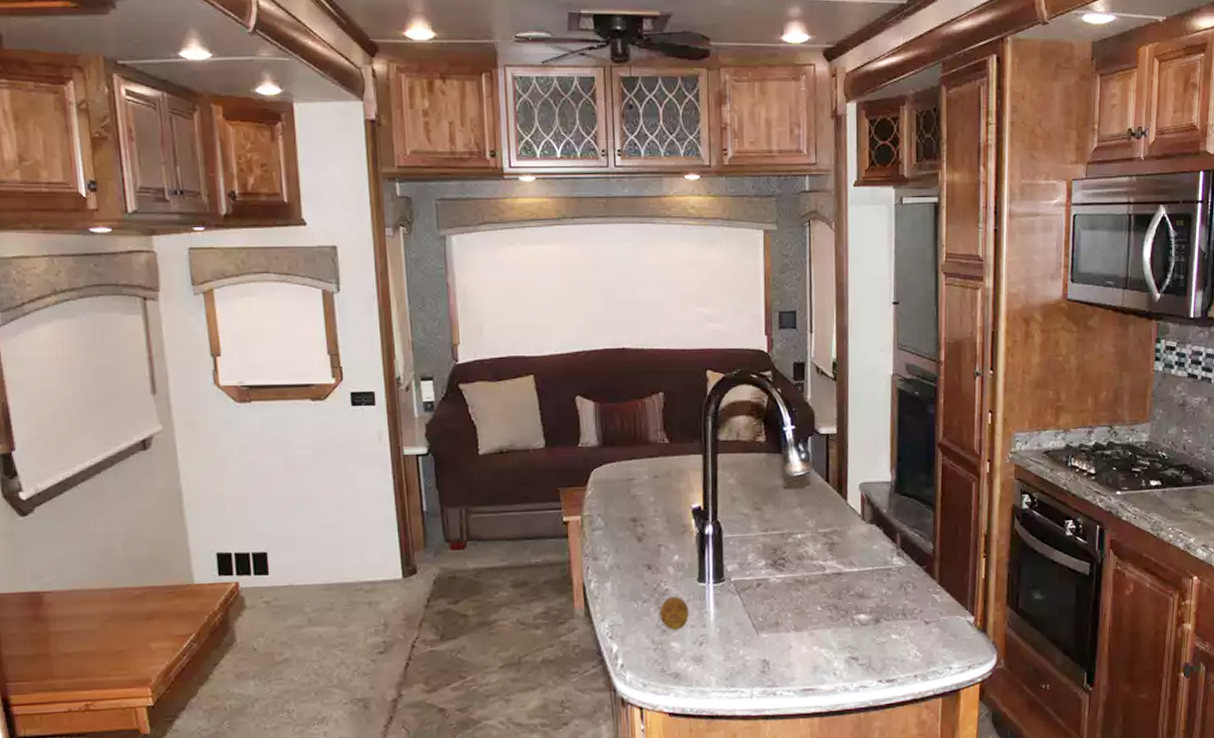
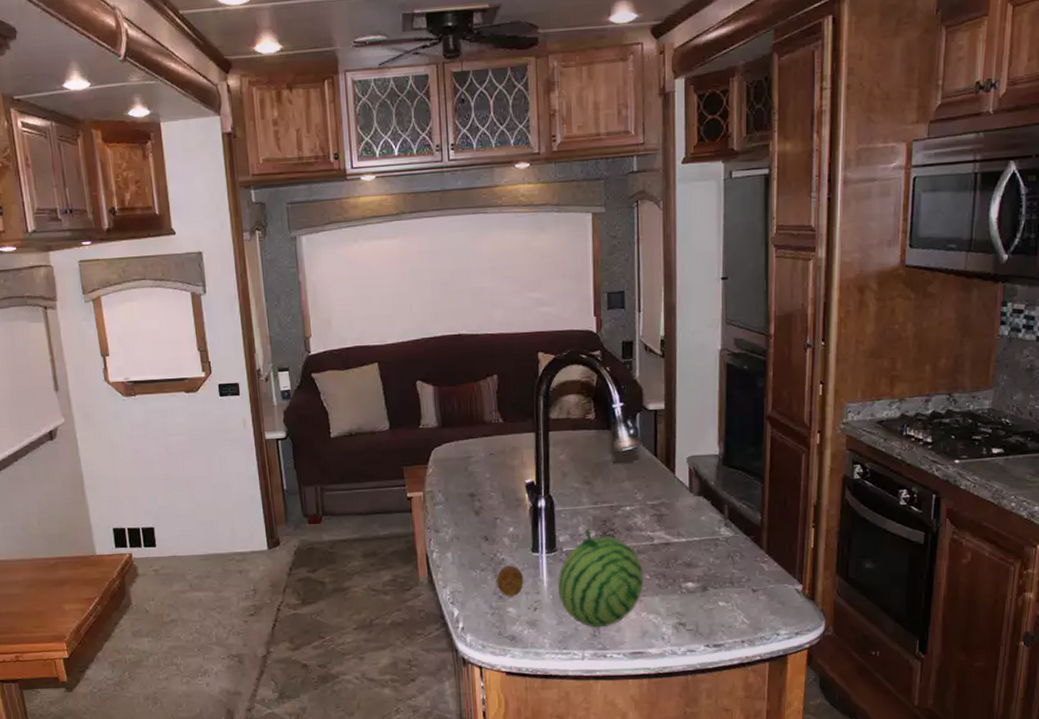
fruit: none [725,556,815,663] -> present [557,527,644,628]

